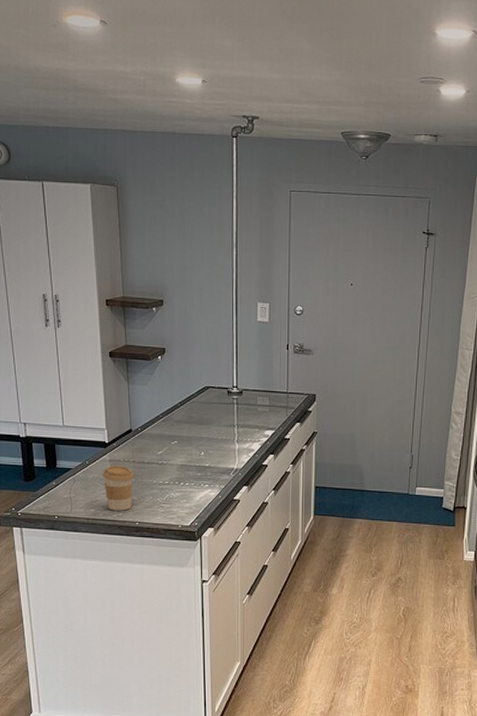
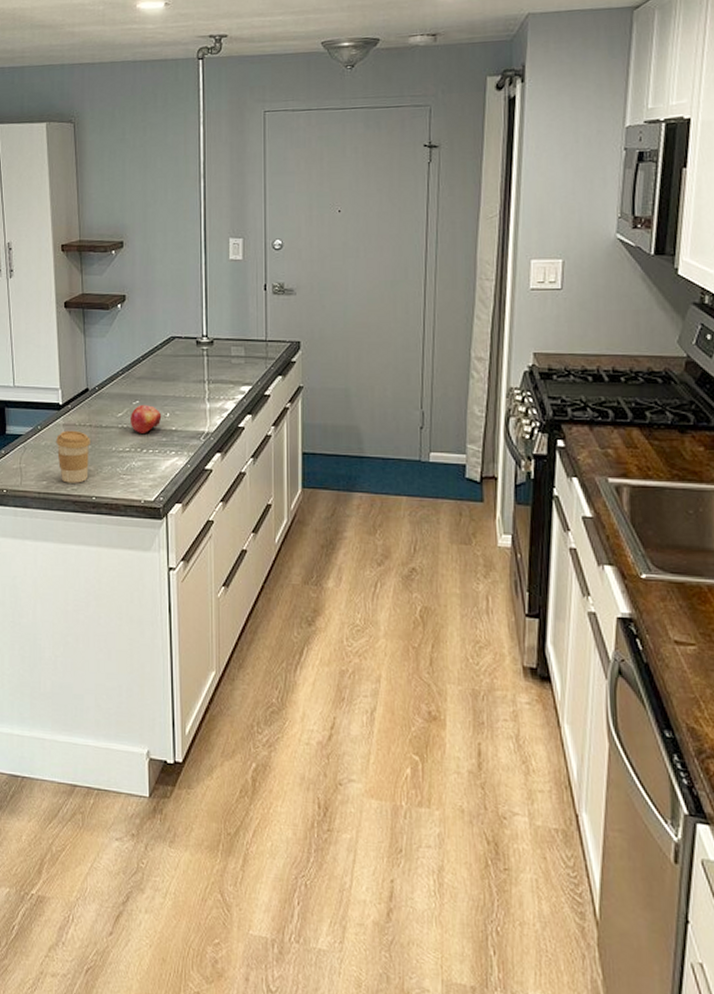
fruit: none [170,445,197,469] -> present [131,405,162,433]

